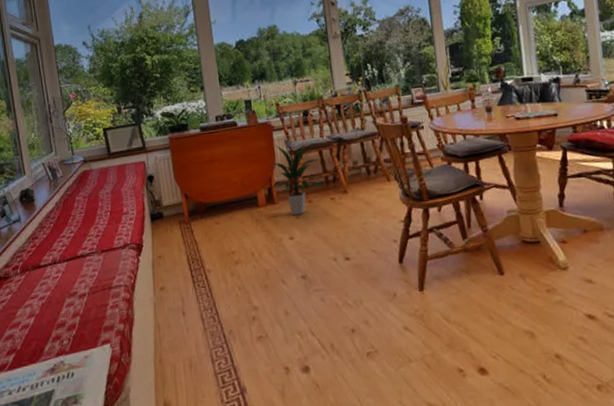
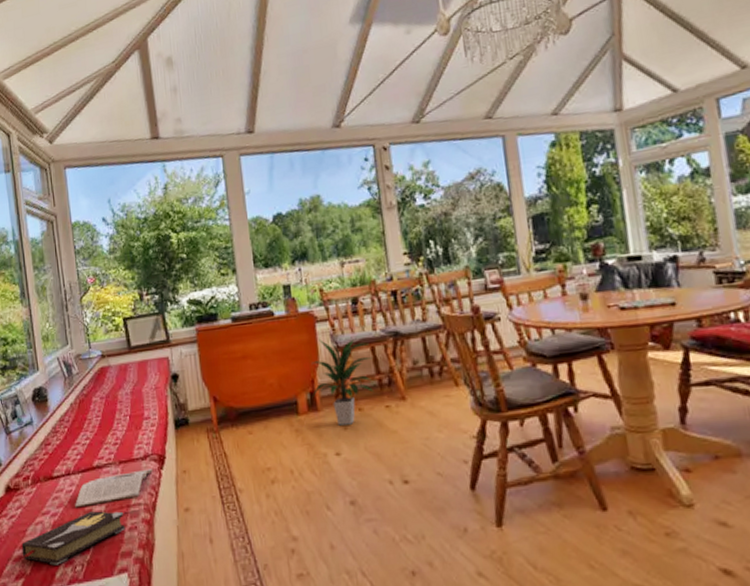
hardback book: none [11,292,108,341] -> present [20,511,125,566]
magazine: none [61,256,131,292] -> present [75,469,153,508]

